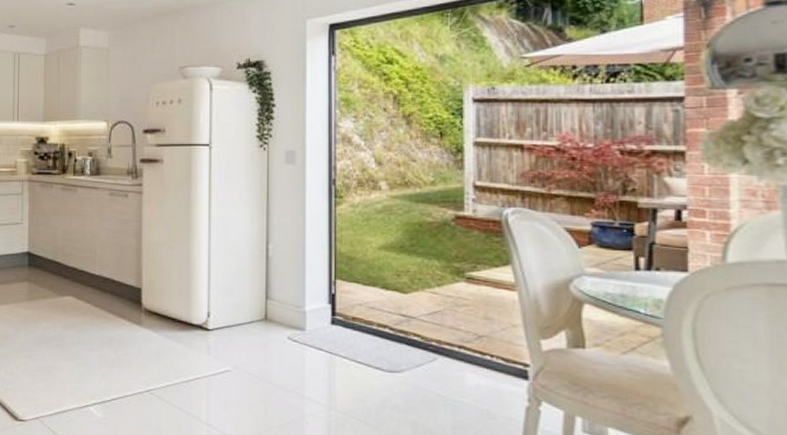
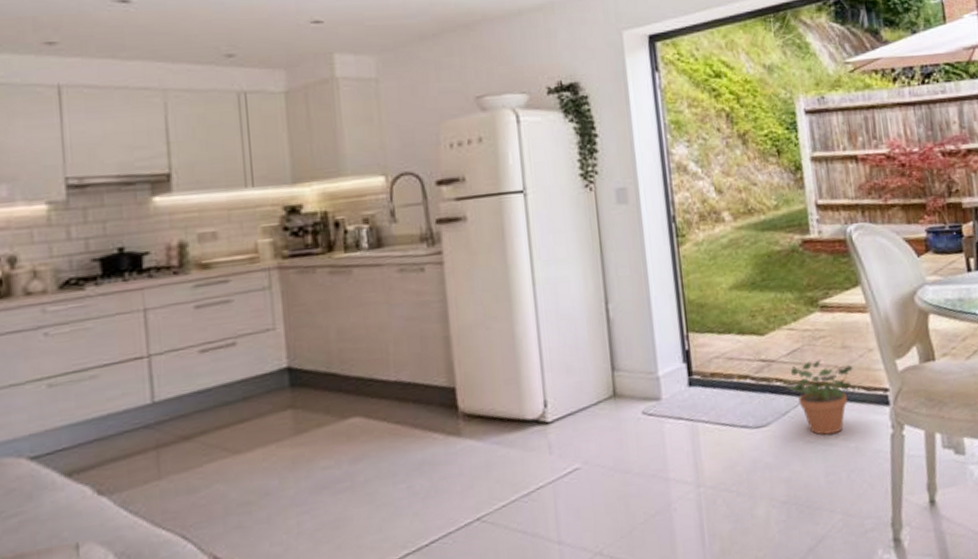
potted plant: none [423,324,502,393] -> present [786,359,863,435]

